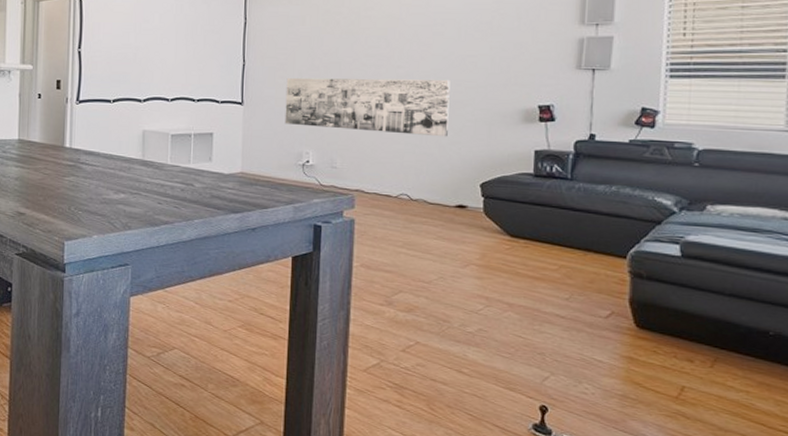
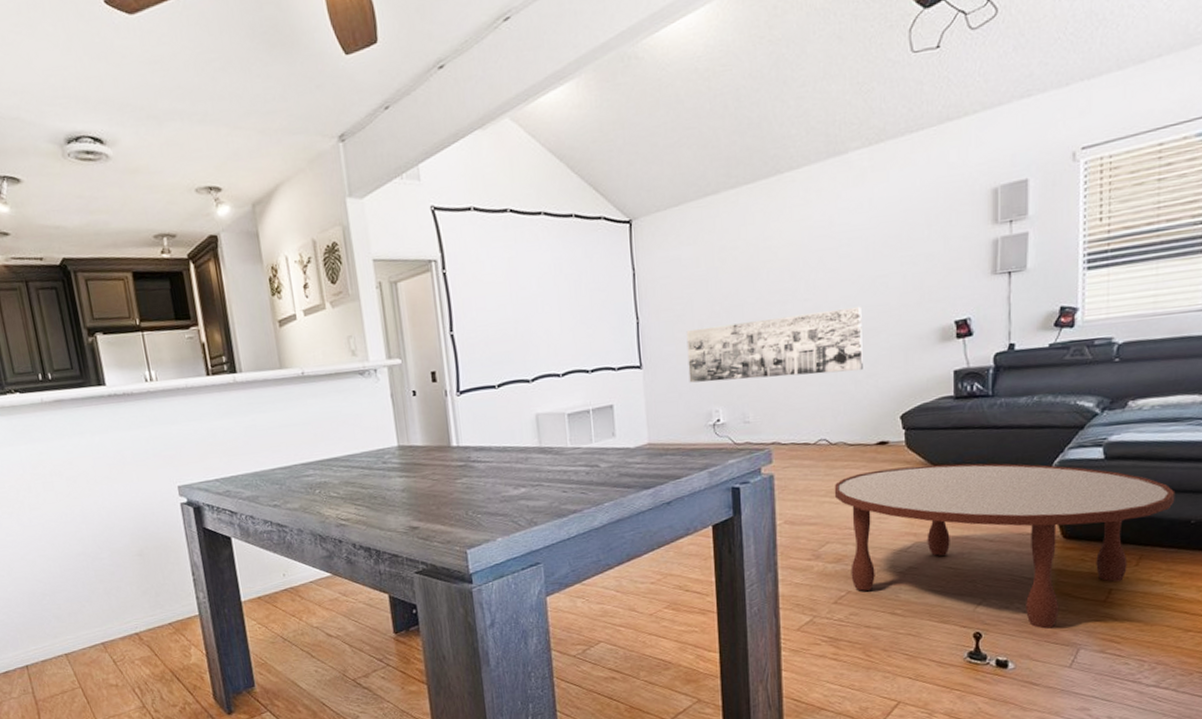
coffee table: none [411,231,754,415] -> present [834,463,1176,629]

